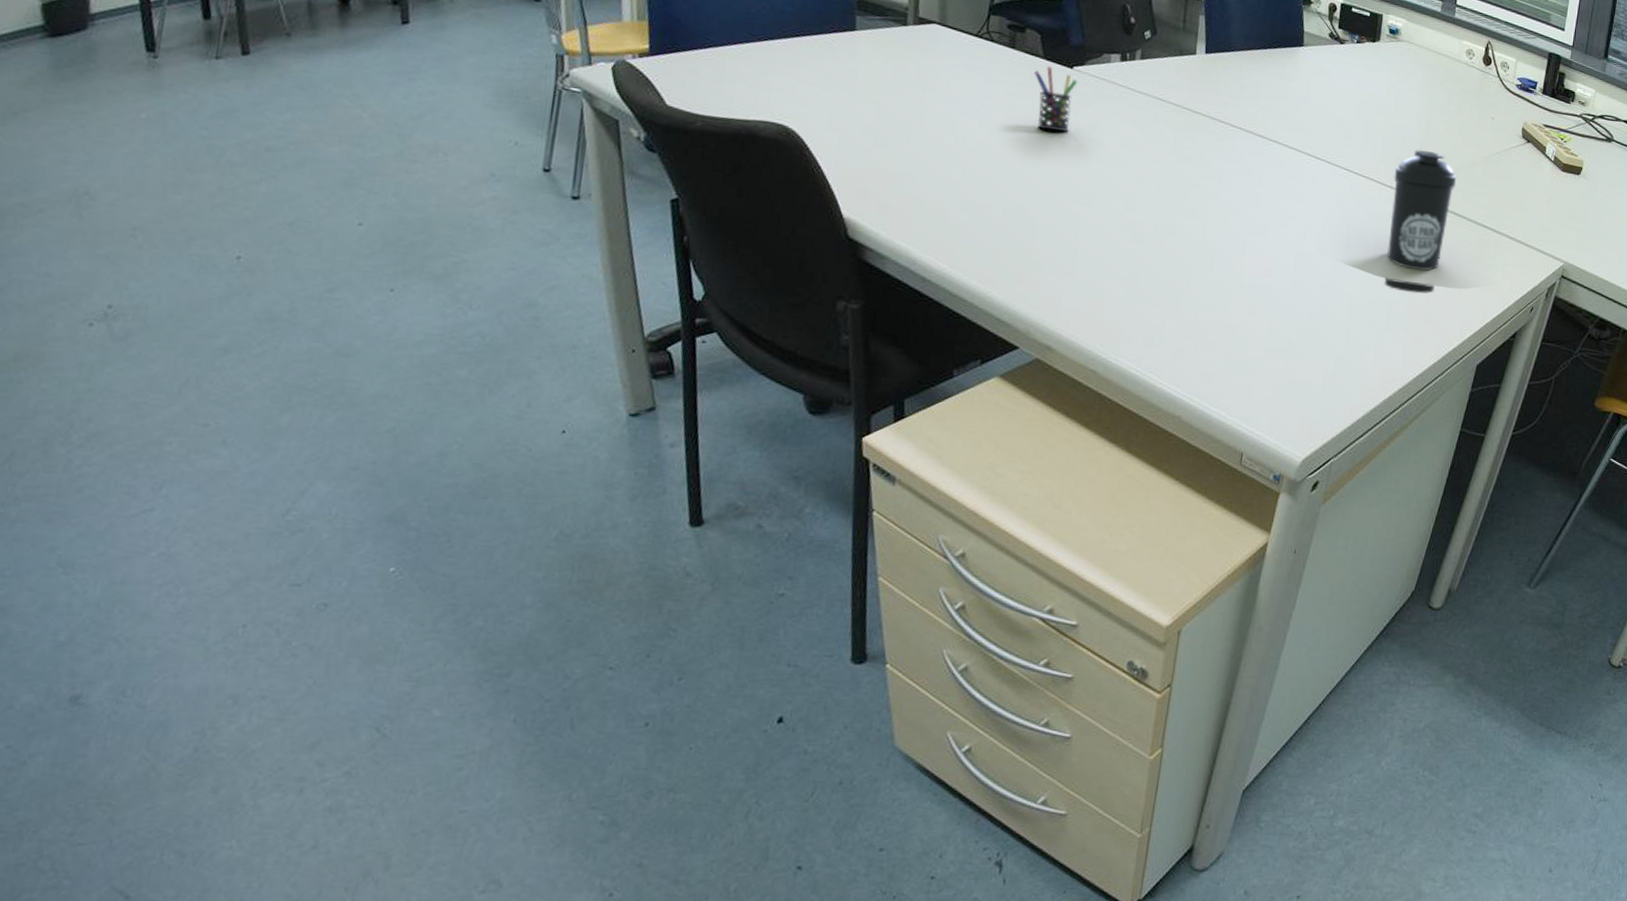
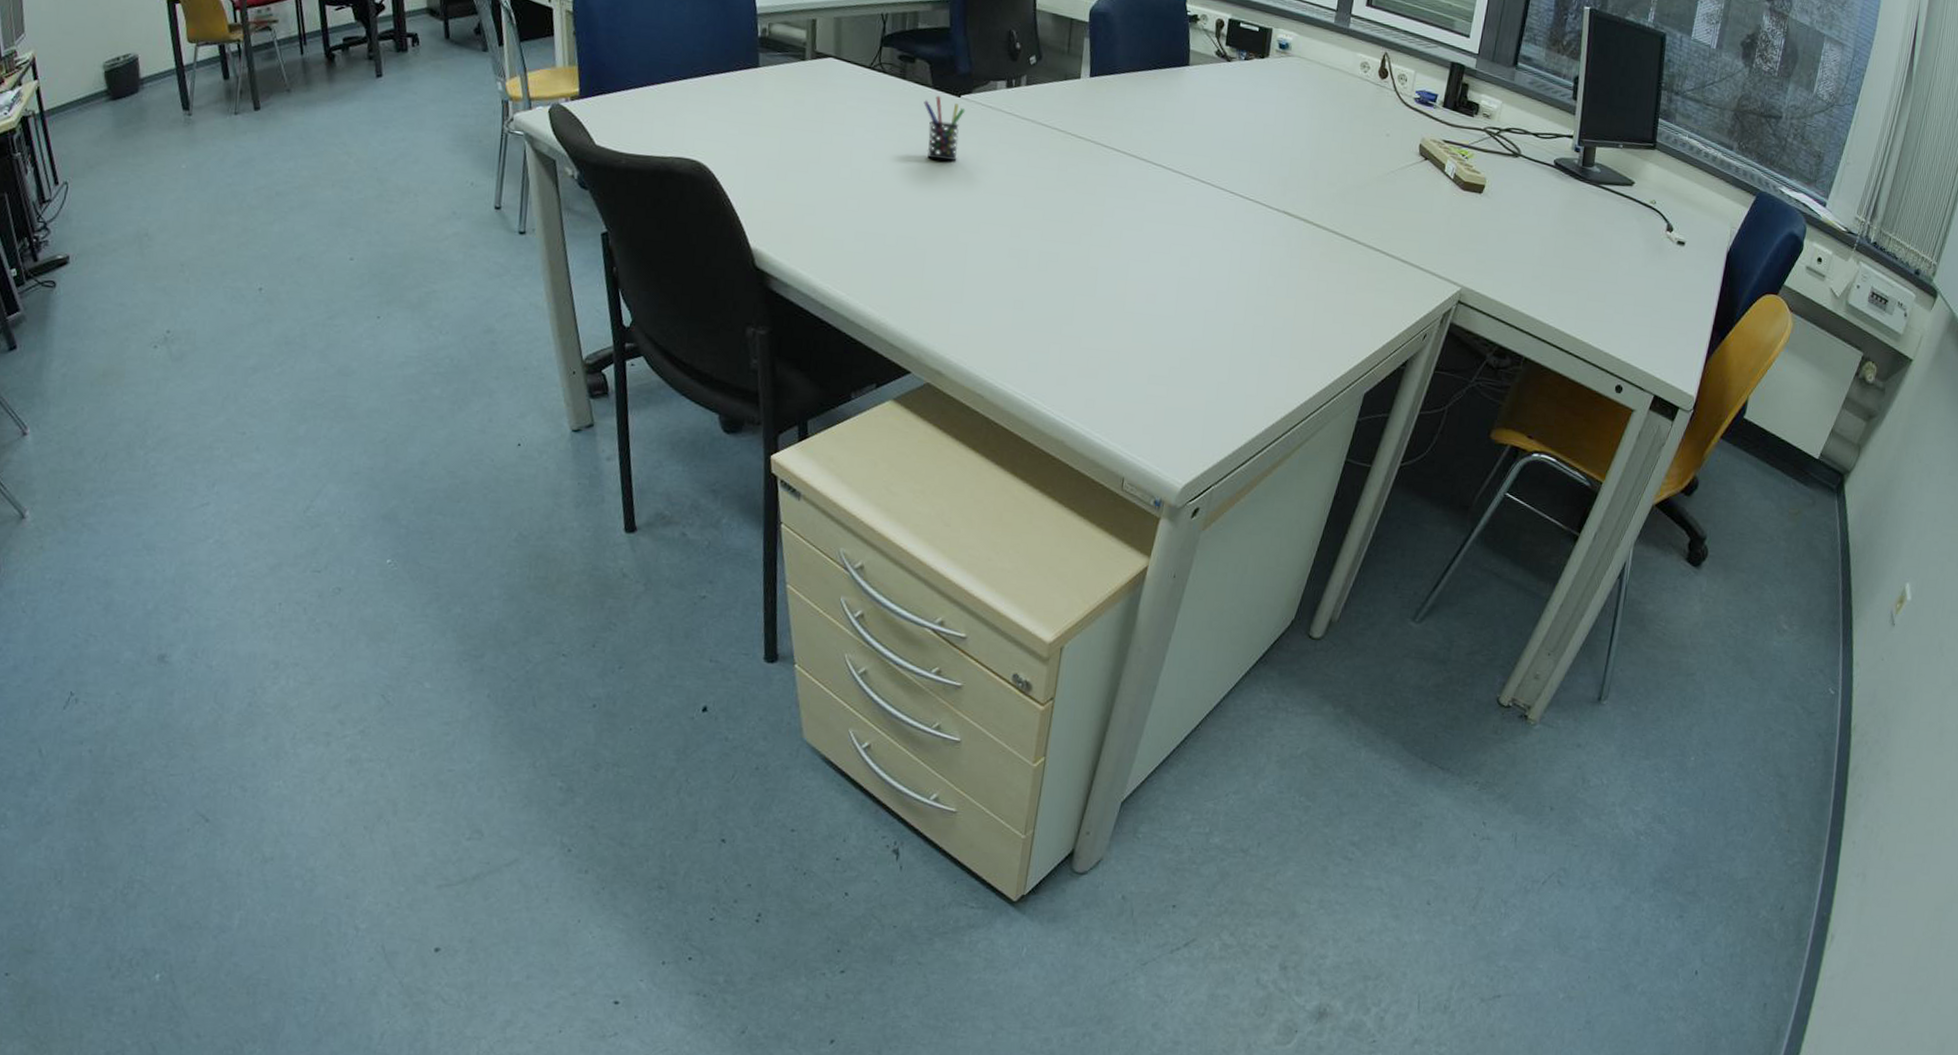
water bottle: present [1384,149,1456,295] -> none [1268,170,1347,321]

